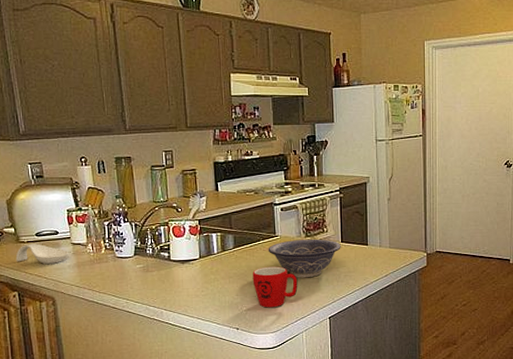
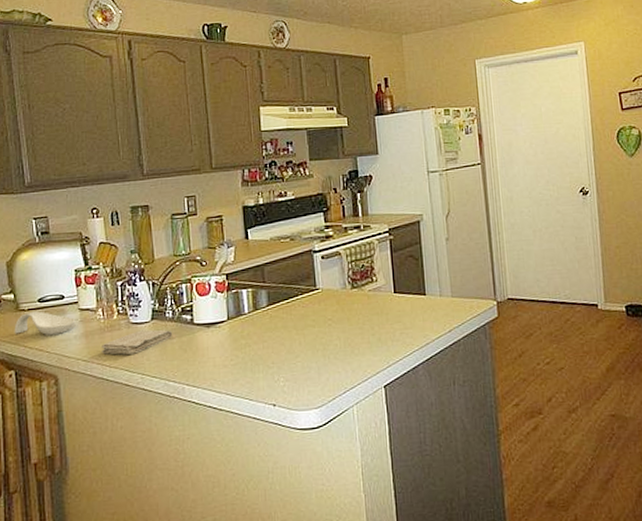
washcloth: none [92,263,153,283] -> present [102,330,173,355]
mug: present [252,266,298,308] -> none [290,325,345,378]
decorative bowl: present [268,239,341,278] -> none [307,290,394,339]

